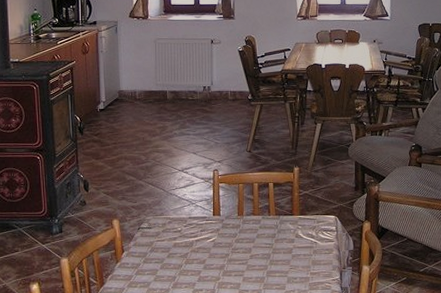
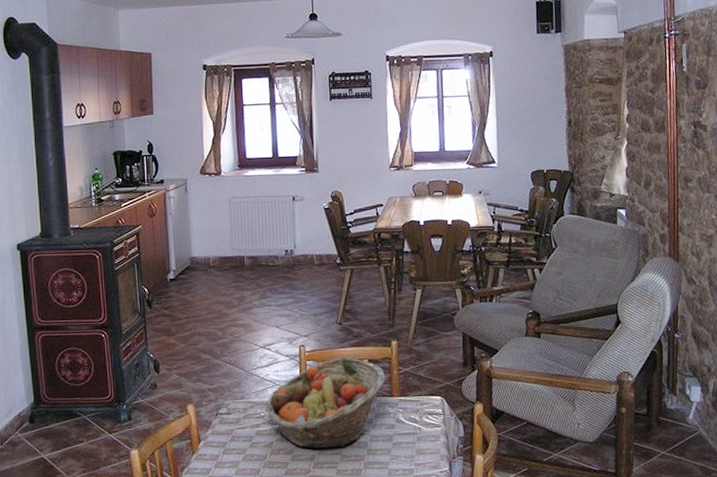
fruit basket: none [182,180,287,259] -> present [266,357,385,449]

